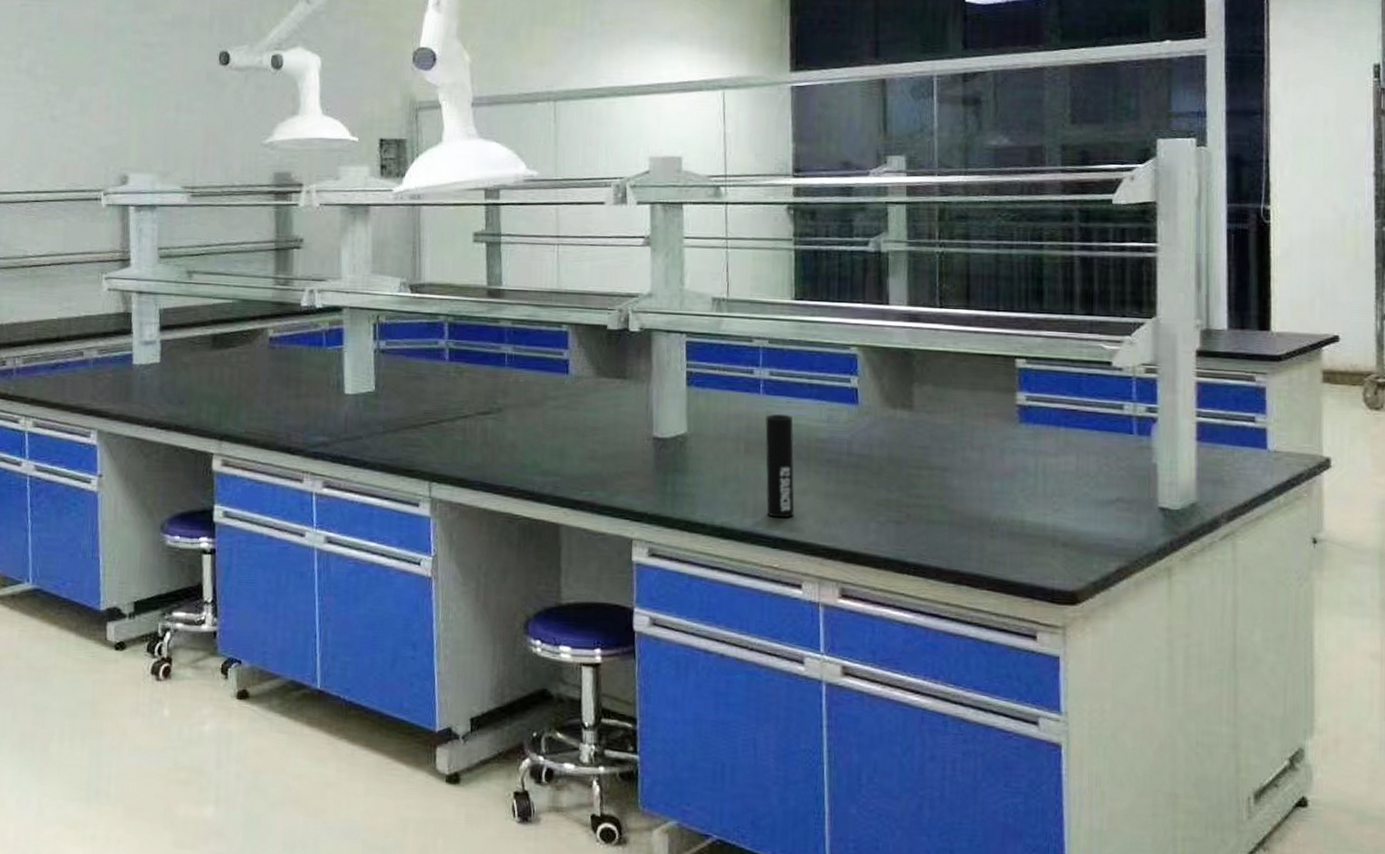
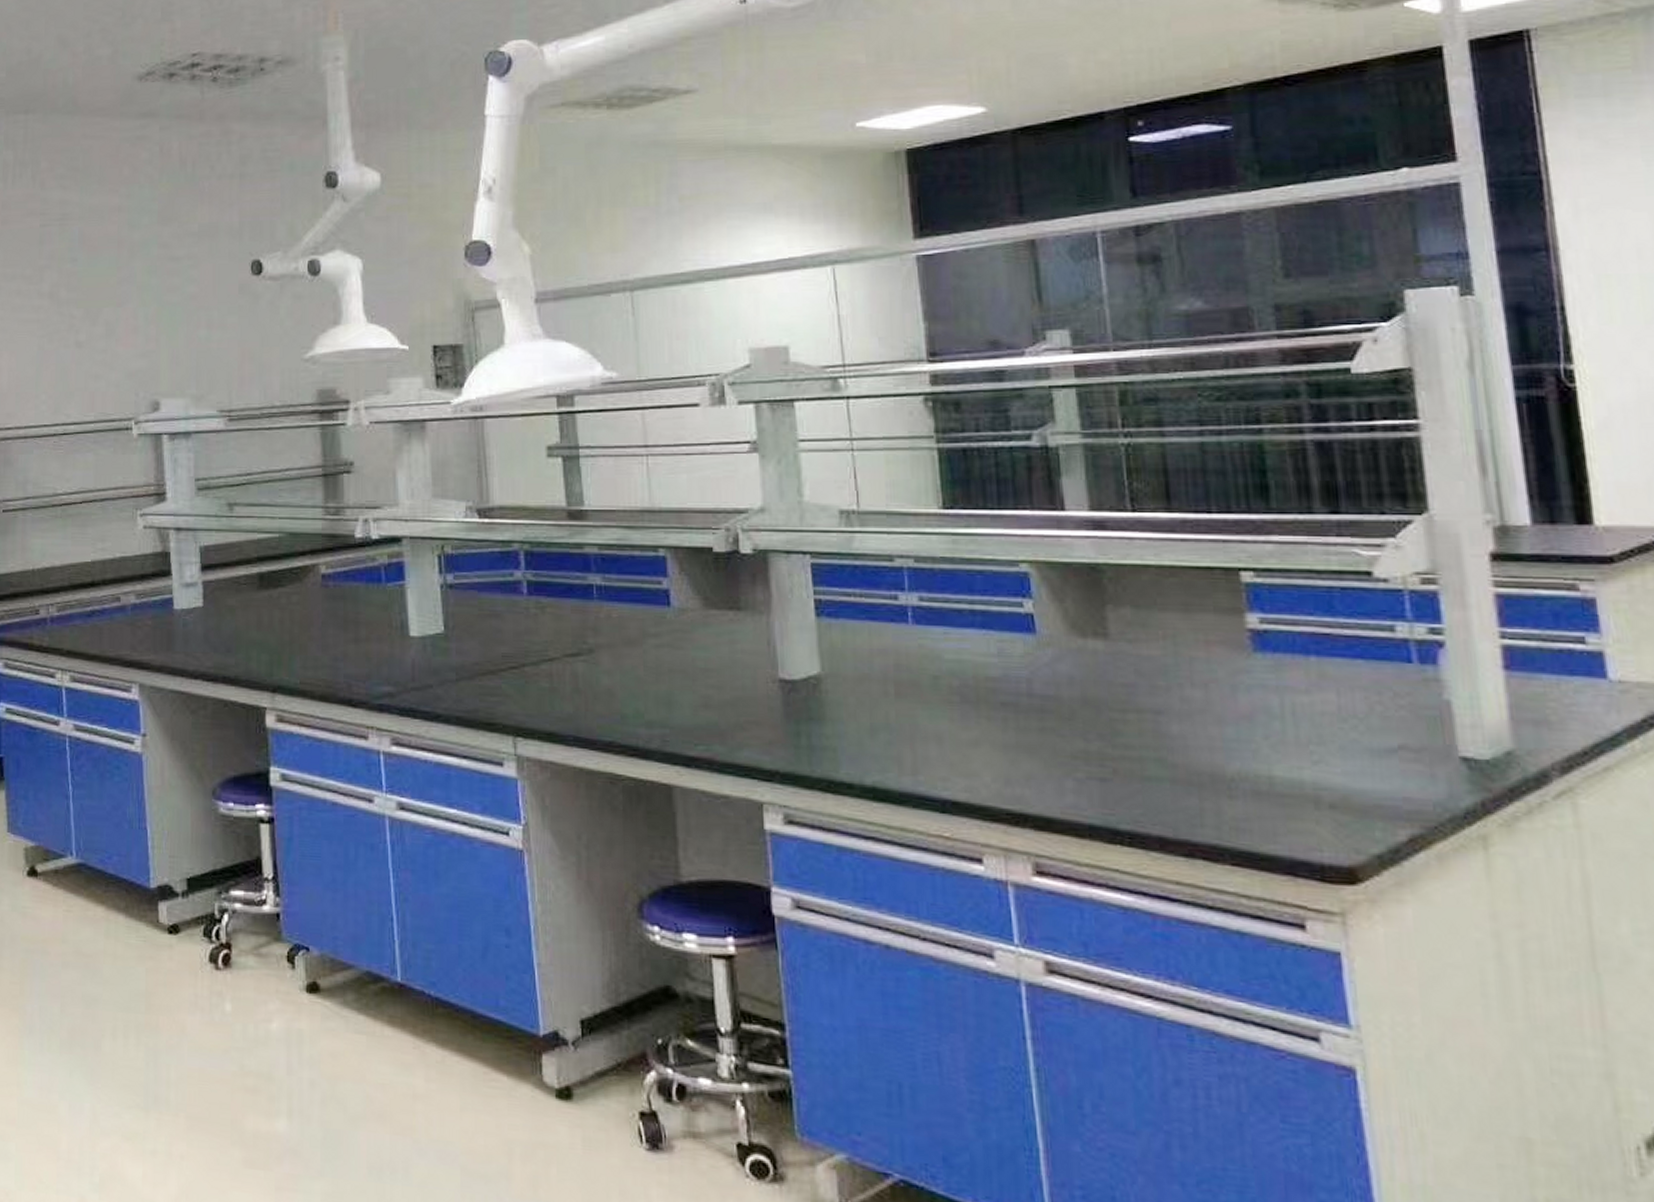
cup: present [765,414,795,518] -> none [918,648,965,776]

